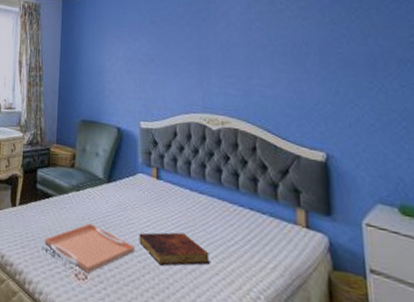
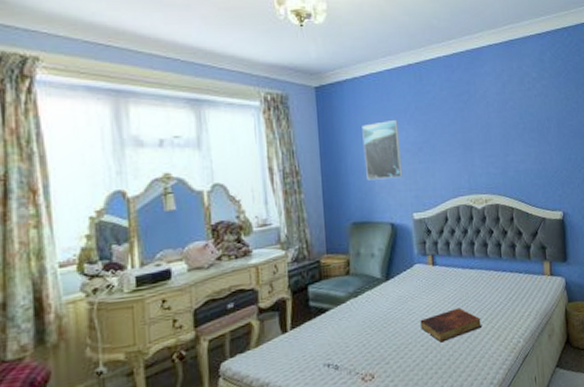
serving tray: present [45,223,135,273] -> none [326,325,417,373]
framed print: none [98,30,133,85] -> present [362,119,403,181]

